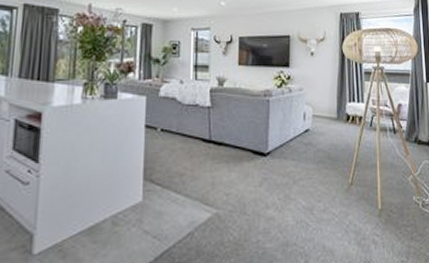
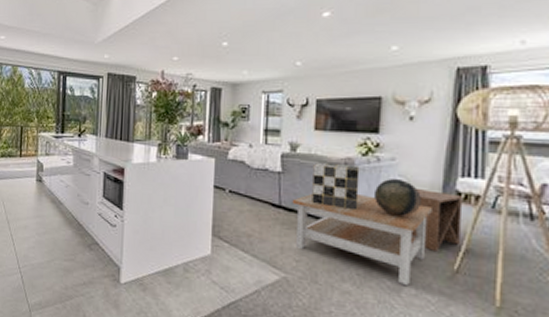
coffee table: none [221,123,331,202] -> present [292,194,432,285]
decorative cube: none [238,95,277,139] -> present [312,162,360,211]
reflective sphere: none [289,106,323,140] -> present [375,178,421,217]
side table: none [317,115,352,168] -> present [410,189,463,251]

